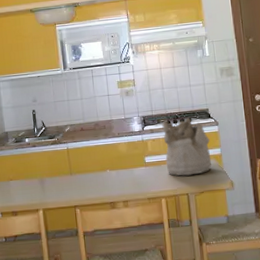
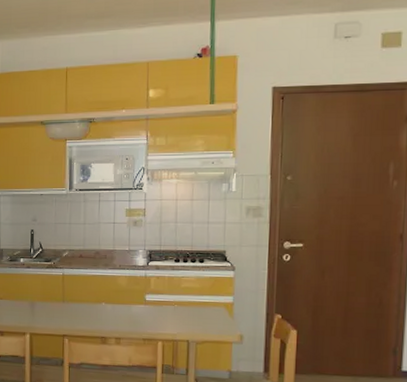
mineral sample: present [162,117,212,176] -> none [168,257,222,321]

